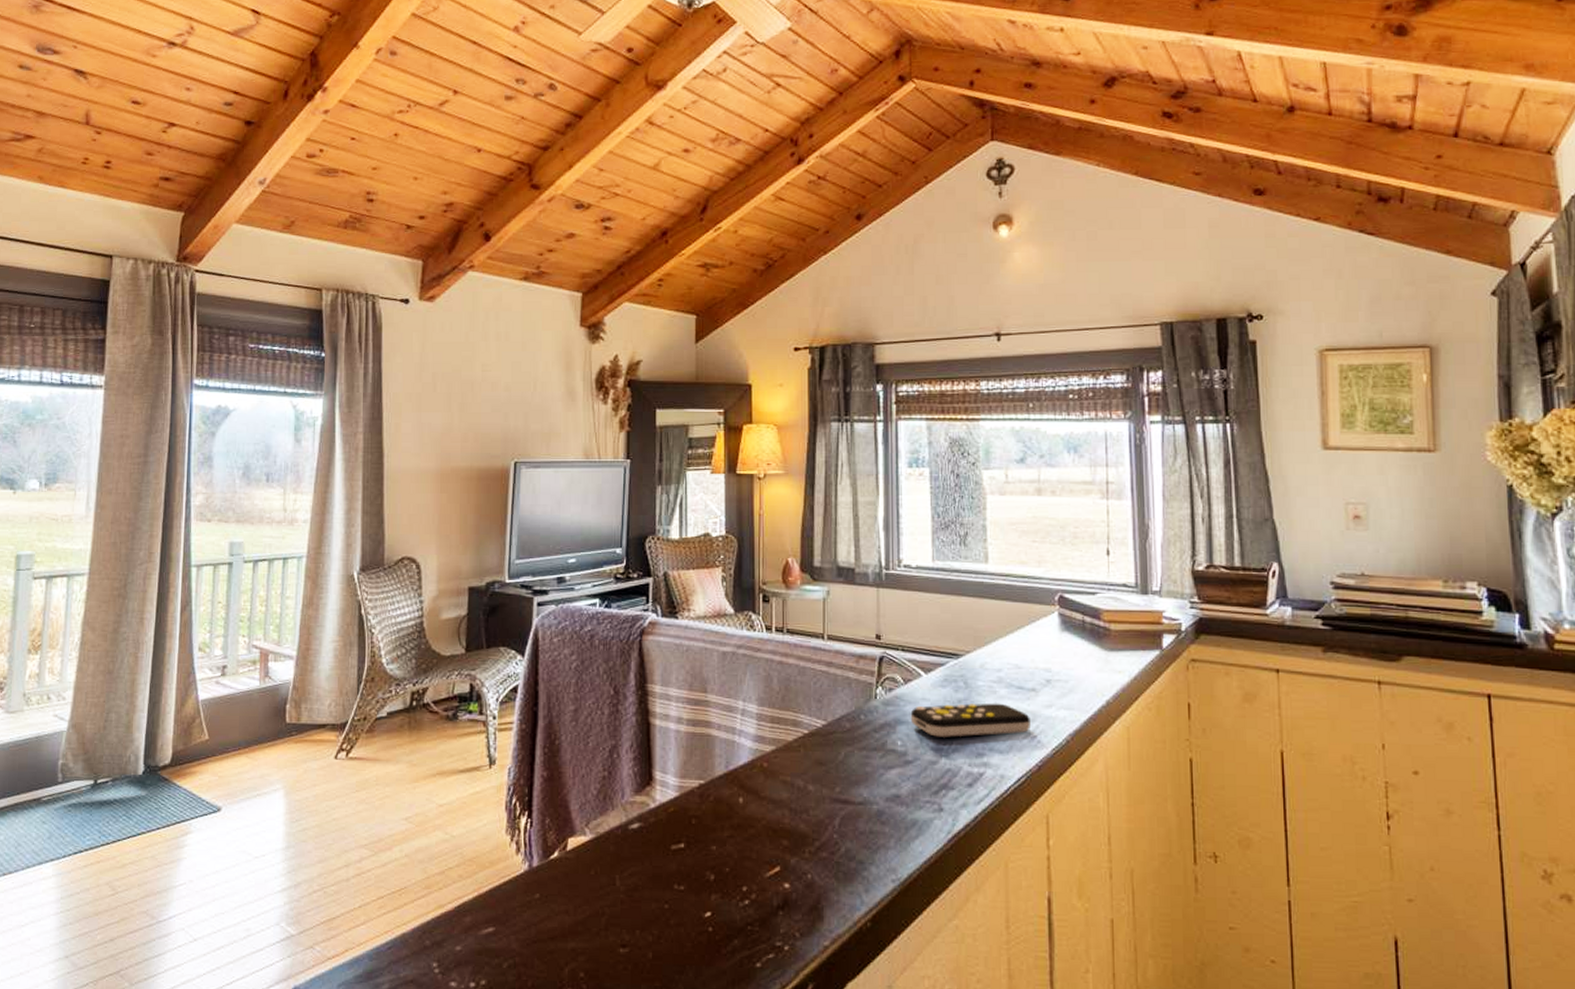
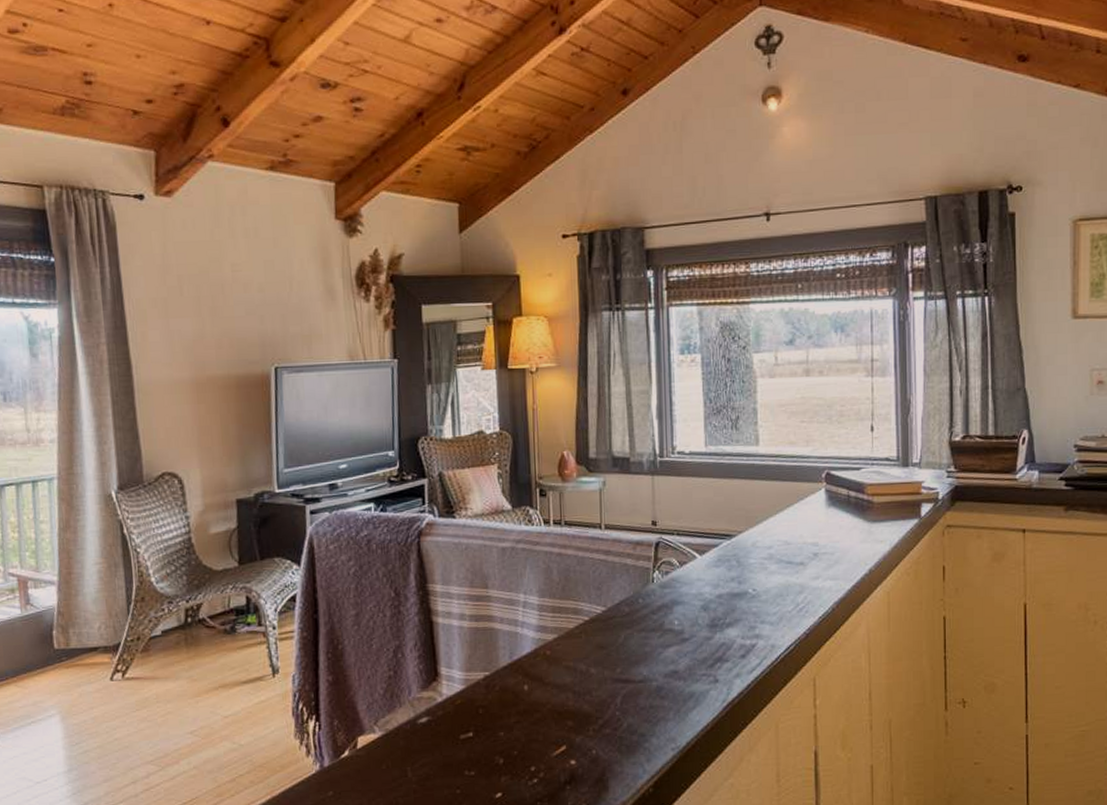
remote control: present [910,703,1030,737] -> none [686,578,799,614]

